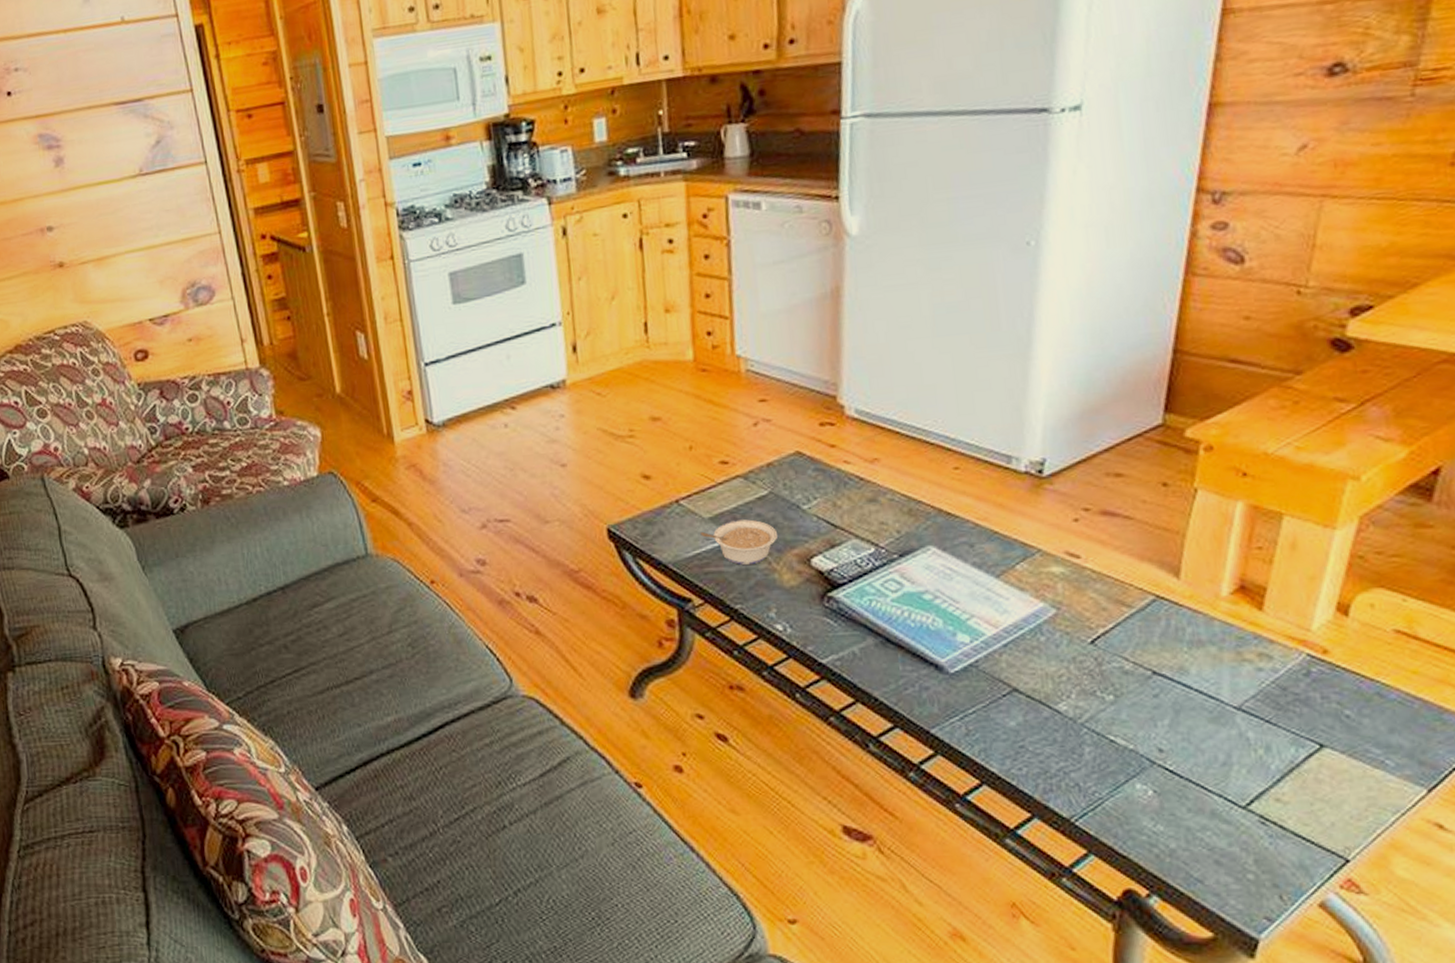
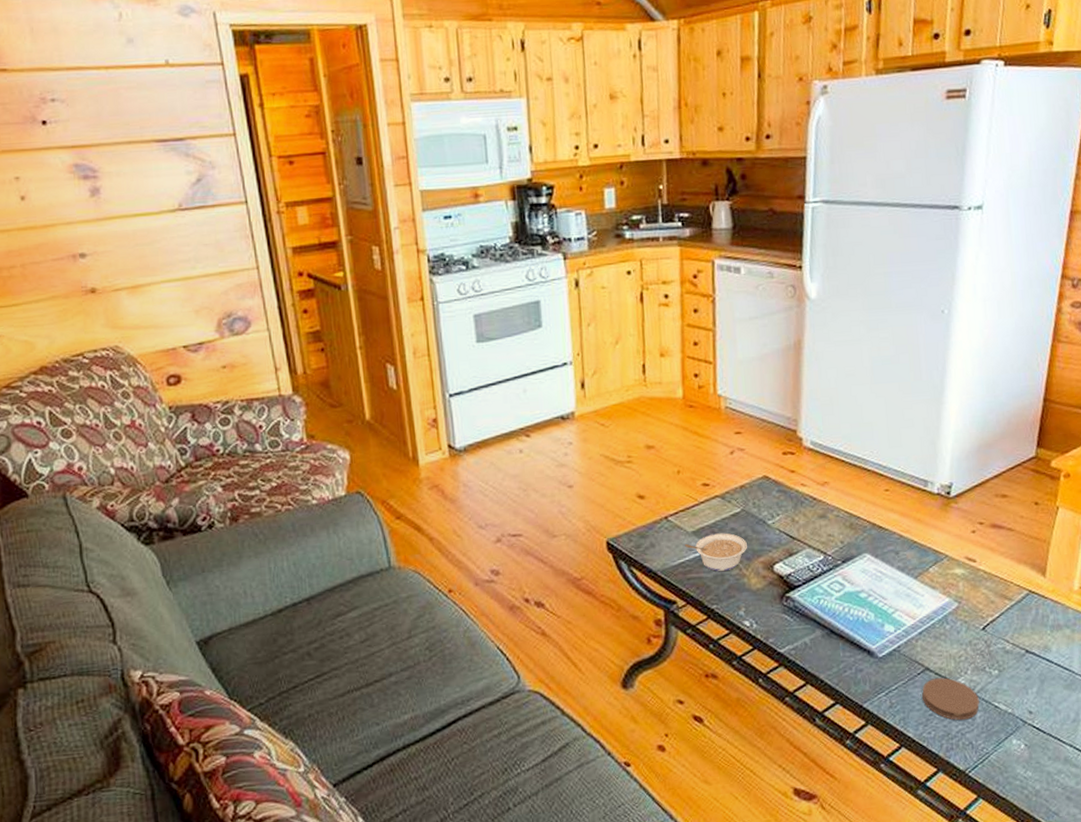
coaster: none [1009,702,1088,756] -> present [922,678,979,721]

